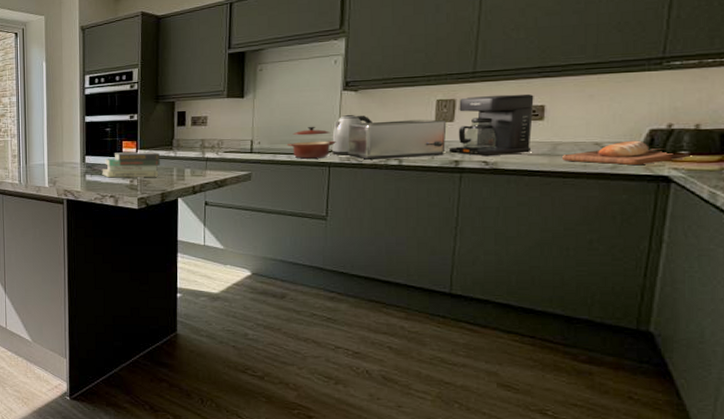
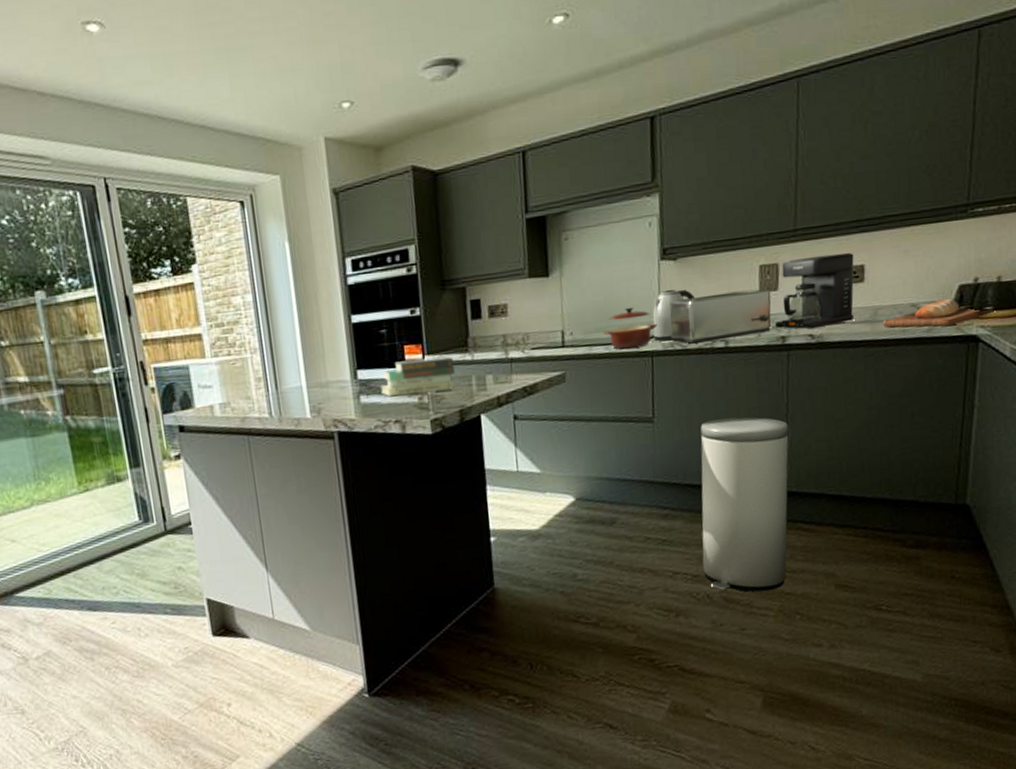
pedal bin: none [363,223,457,378] -> present [700,417,789,592]

